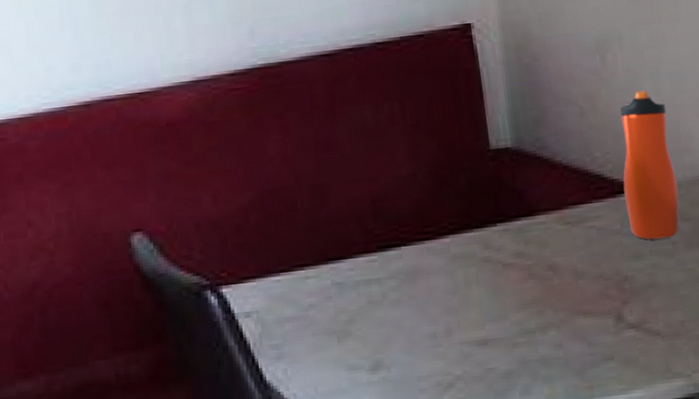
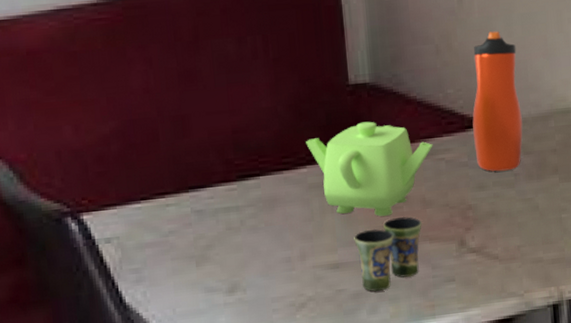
teapot: none [447,187,583,289] -> present [306,121,433,217]
cup: none [502,289,575,371] -> present [354,217,422,292]

